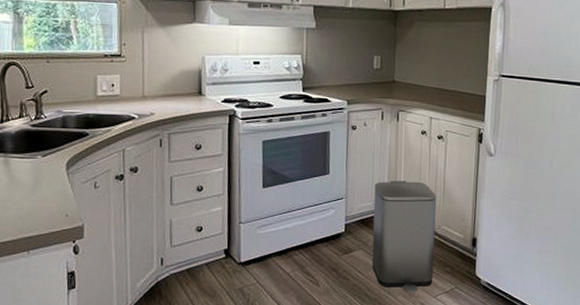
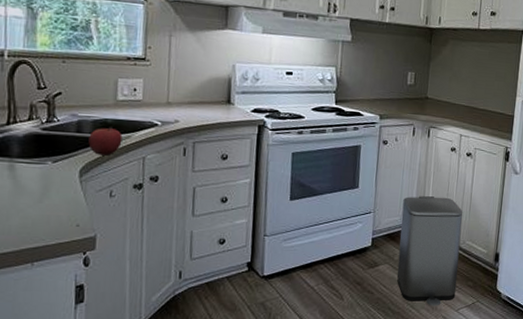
fruit: none [73,122,103,149] -> present [88,127,123,156]

